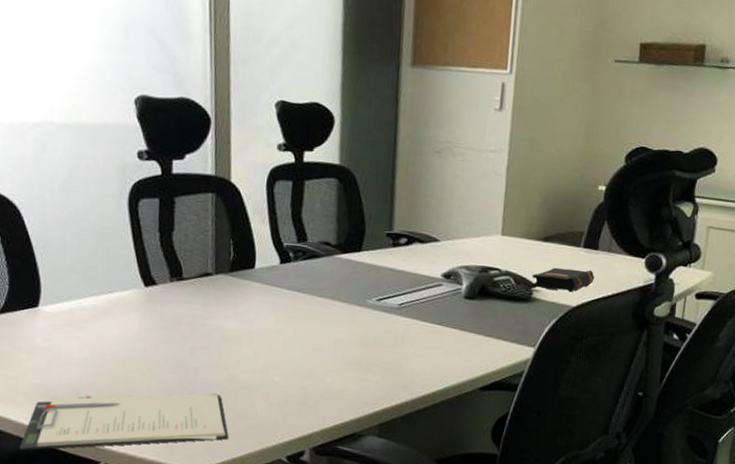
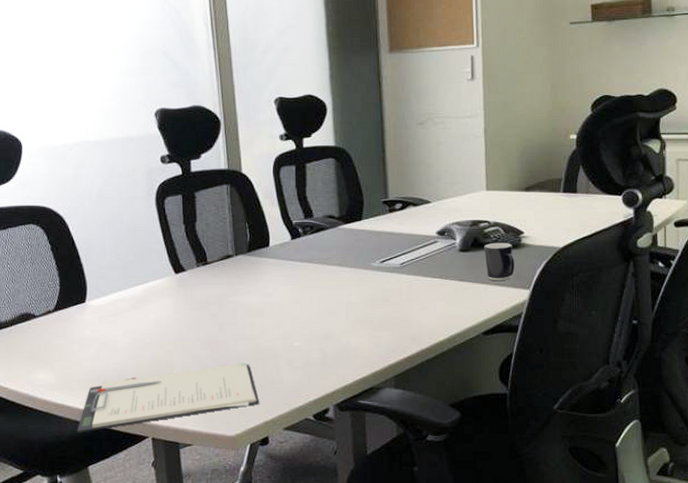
mug: none [491,293,523,336] -> present [484,242,514,281]
book: present [532,267,595,292] -> none [519,212,577,235]

